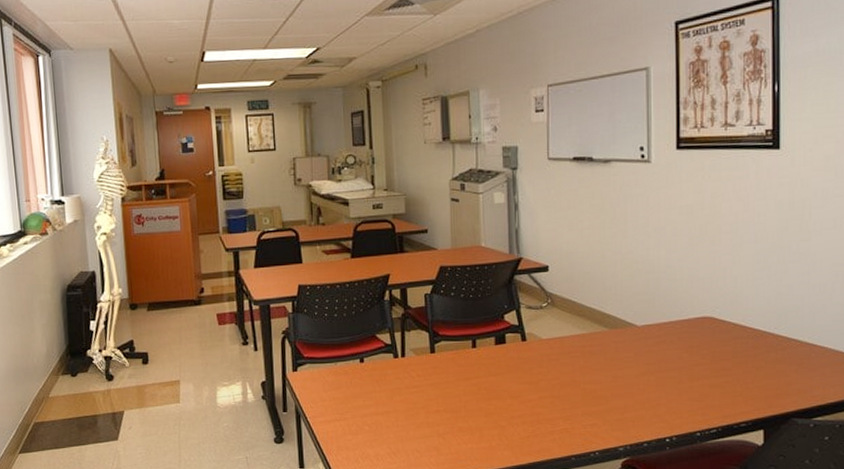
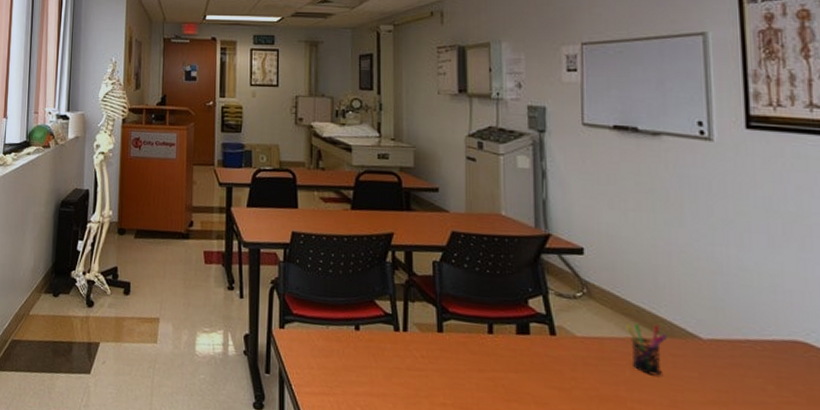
pen holder: none [580,320,612,361] -> present [625,323,668,376]

